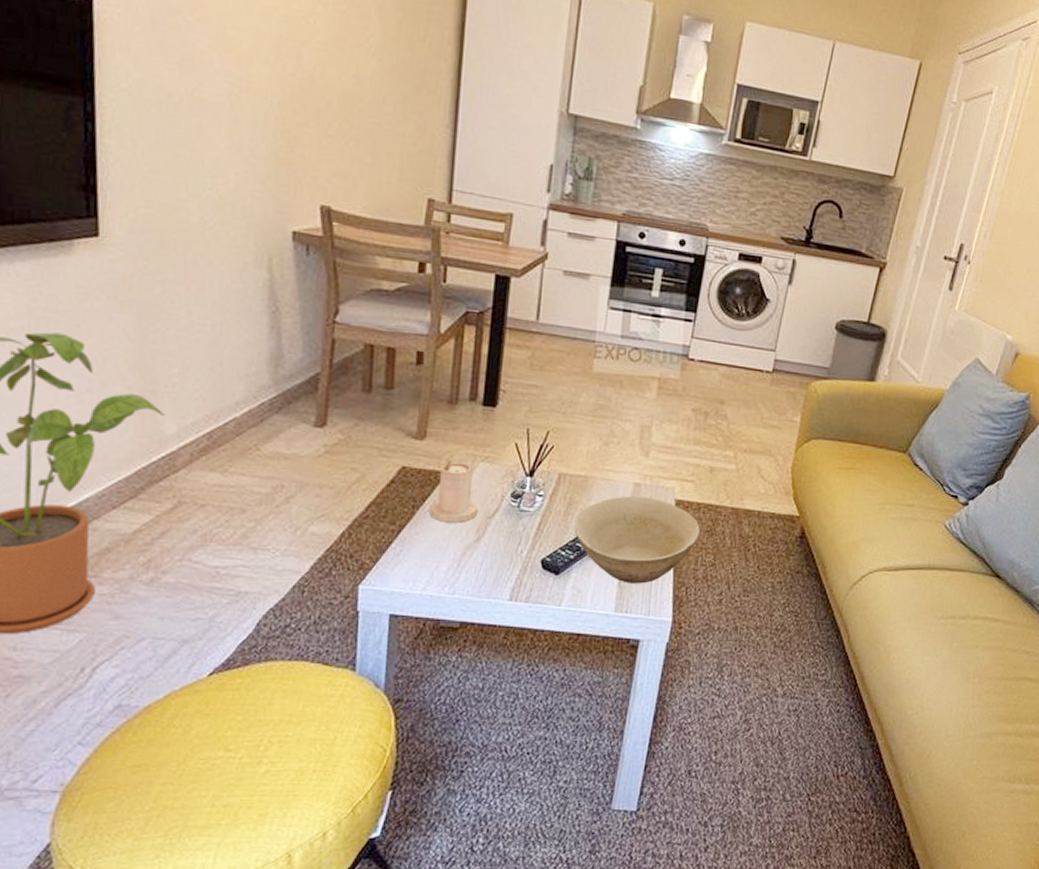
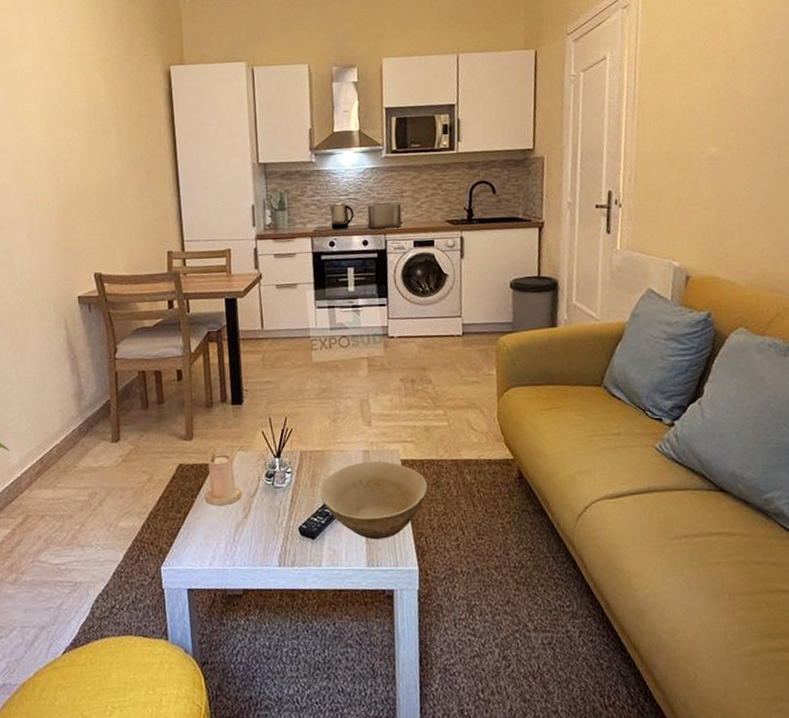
kettle: none [645,186,676,222] -> present [329,203,354,230]
toaster: none [689,196,735,233] -> present [366,202,403,229]

